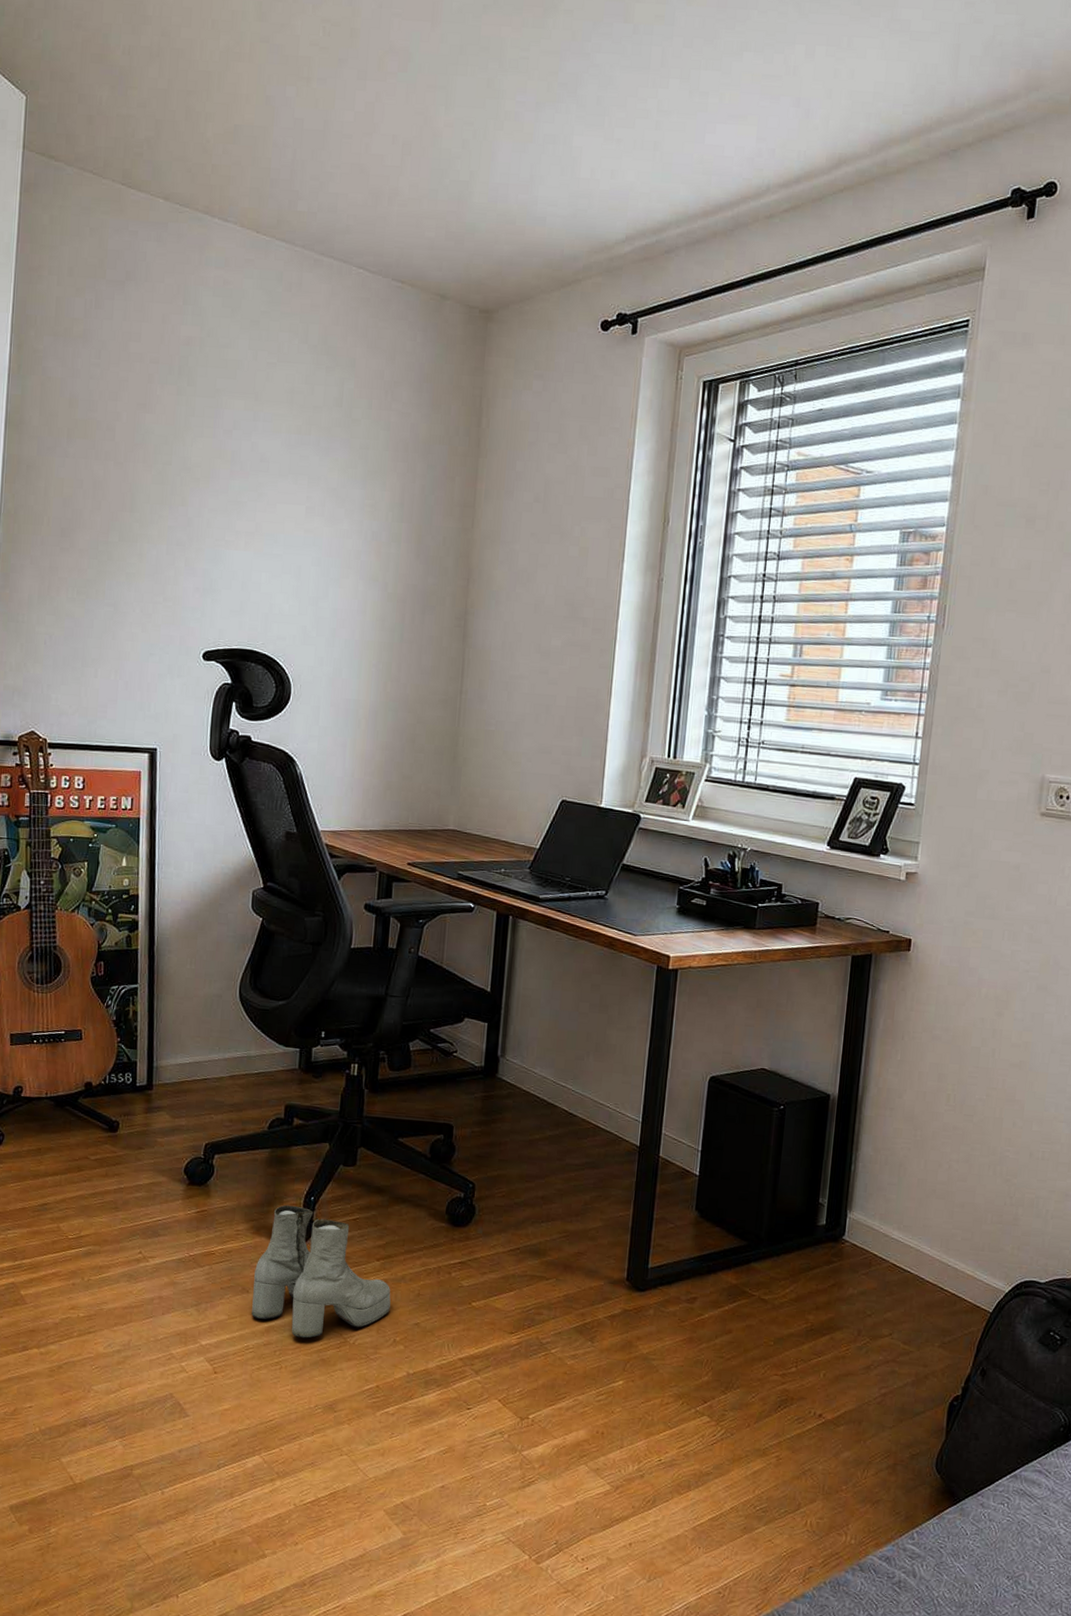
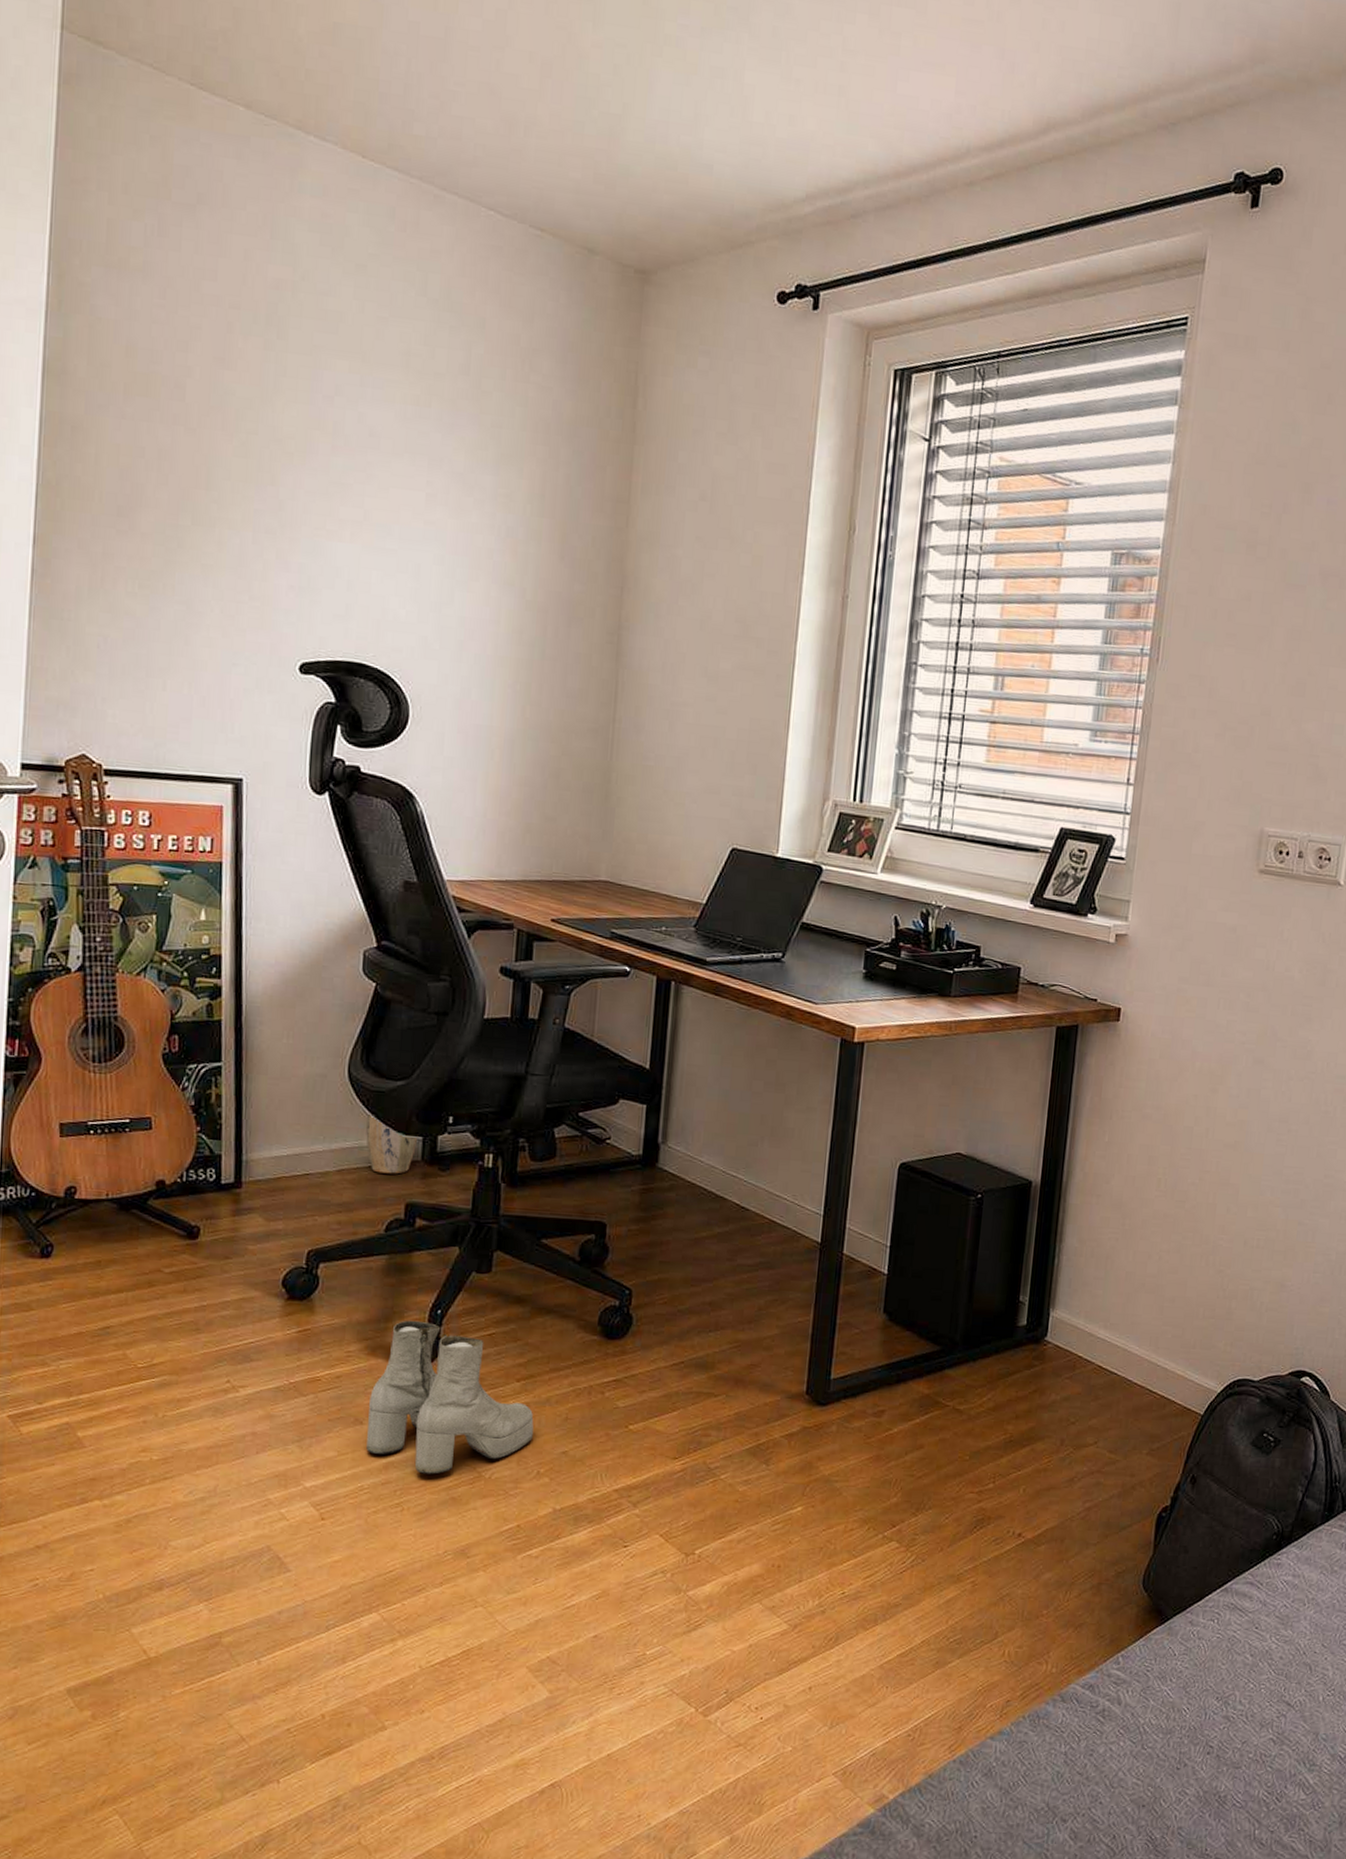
plant pot: none [253,1029,295,1080] -> present [366,1114,417,1174]

